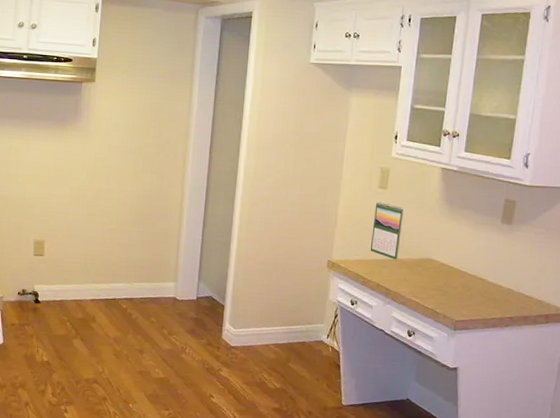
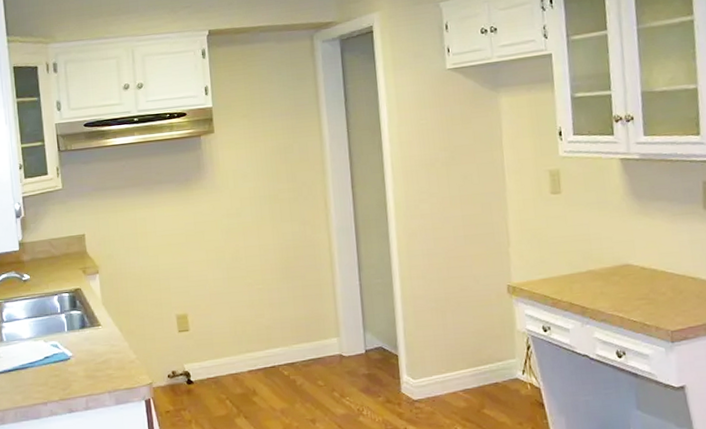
calendar: present [370,202,404,260] -> none [550,208,589,273]

